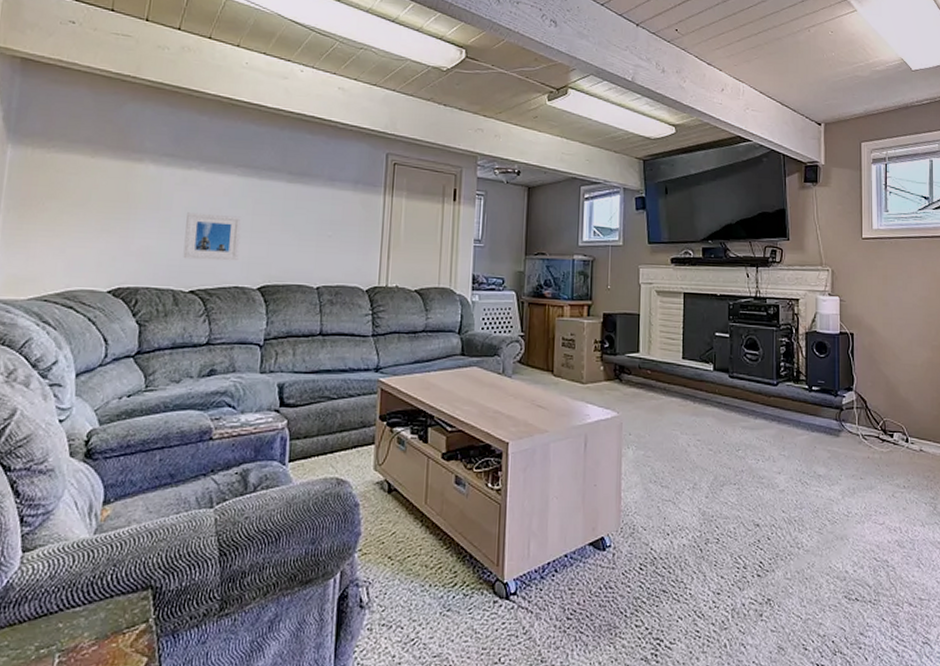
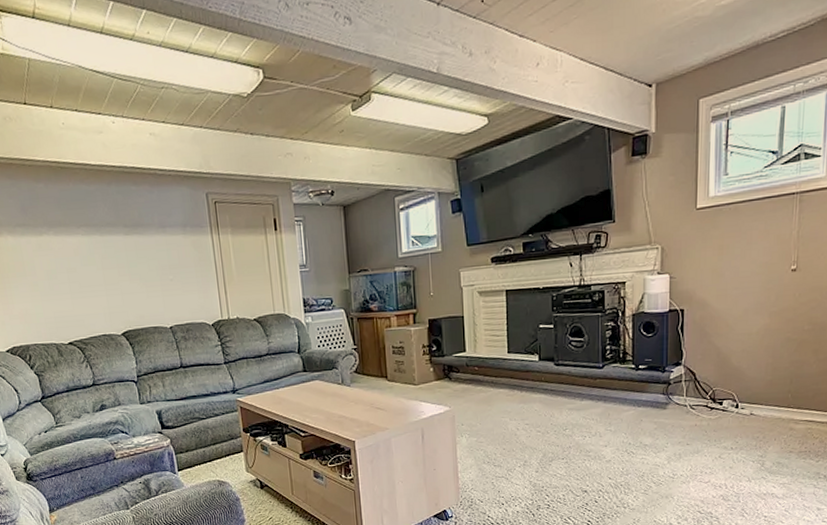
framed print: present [183,212,242,261] -> none [49,272,101,316]

